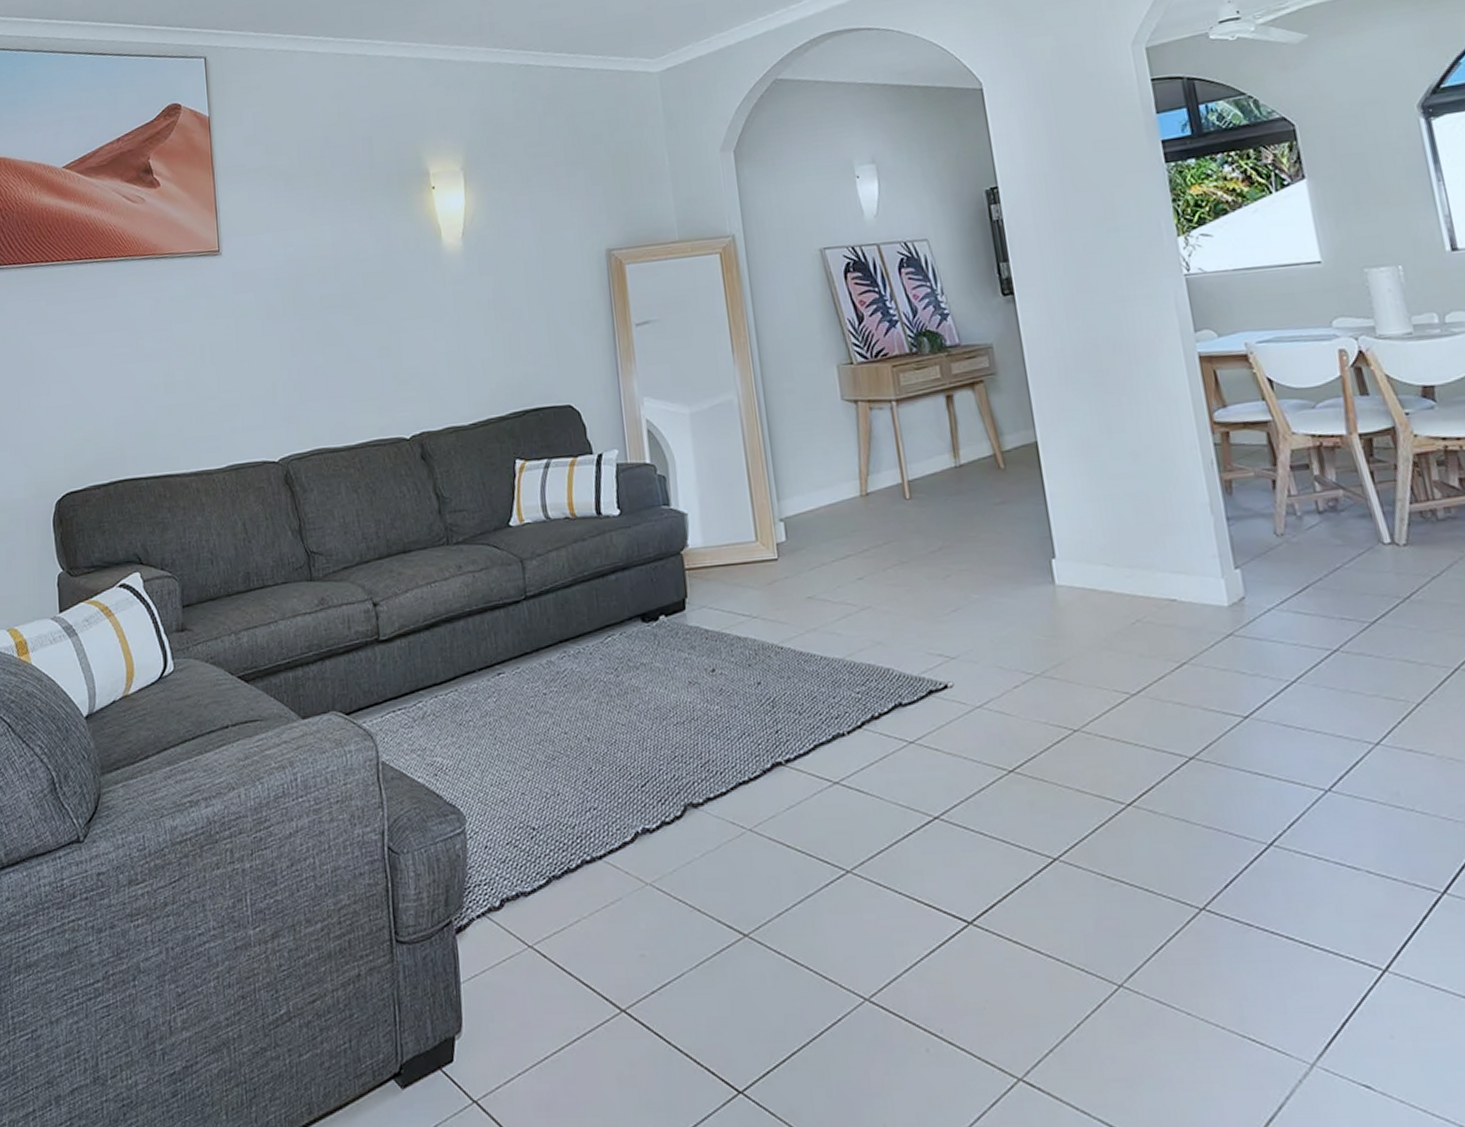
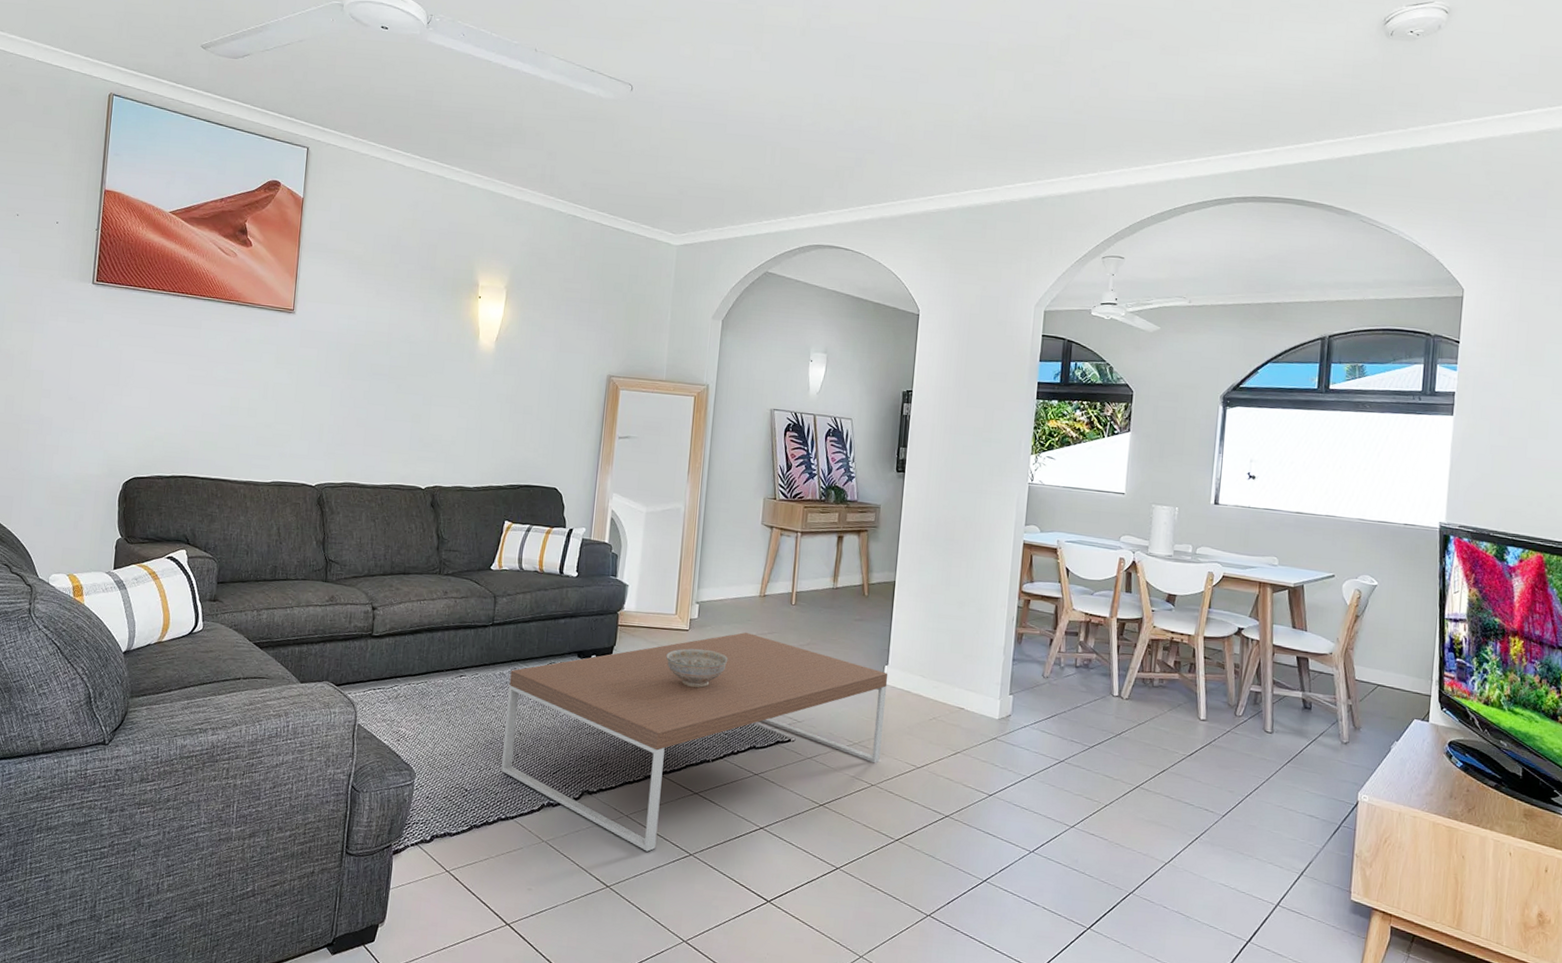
coffee table: none [560,548,1077,877] -> present [501,632,888,852]
decorative bowl: none [756,581,839,637] -> present [666,648,728,688]

